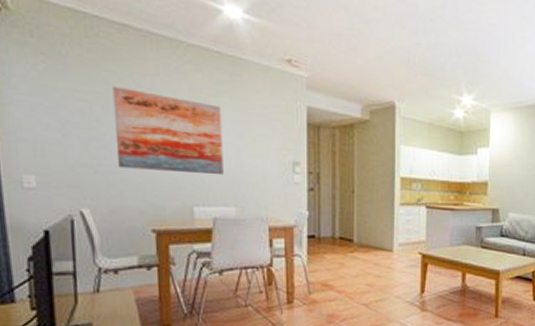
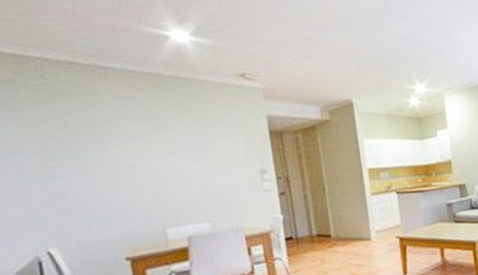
wall art: present [112,86,224,176] -> none [65,123,192,203]

